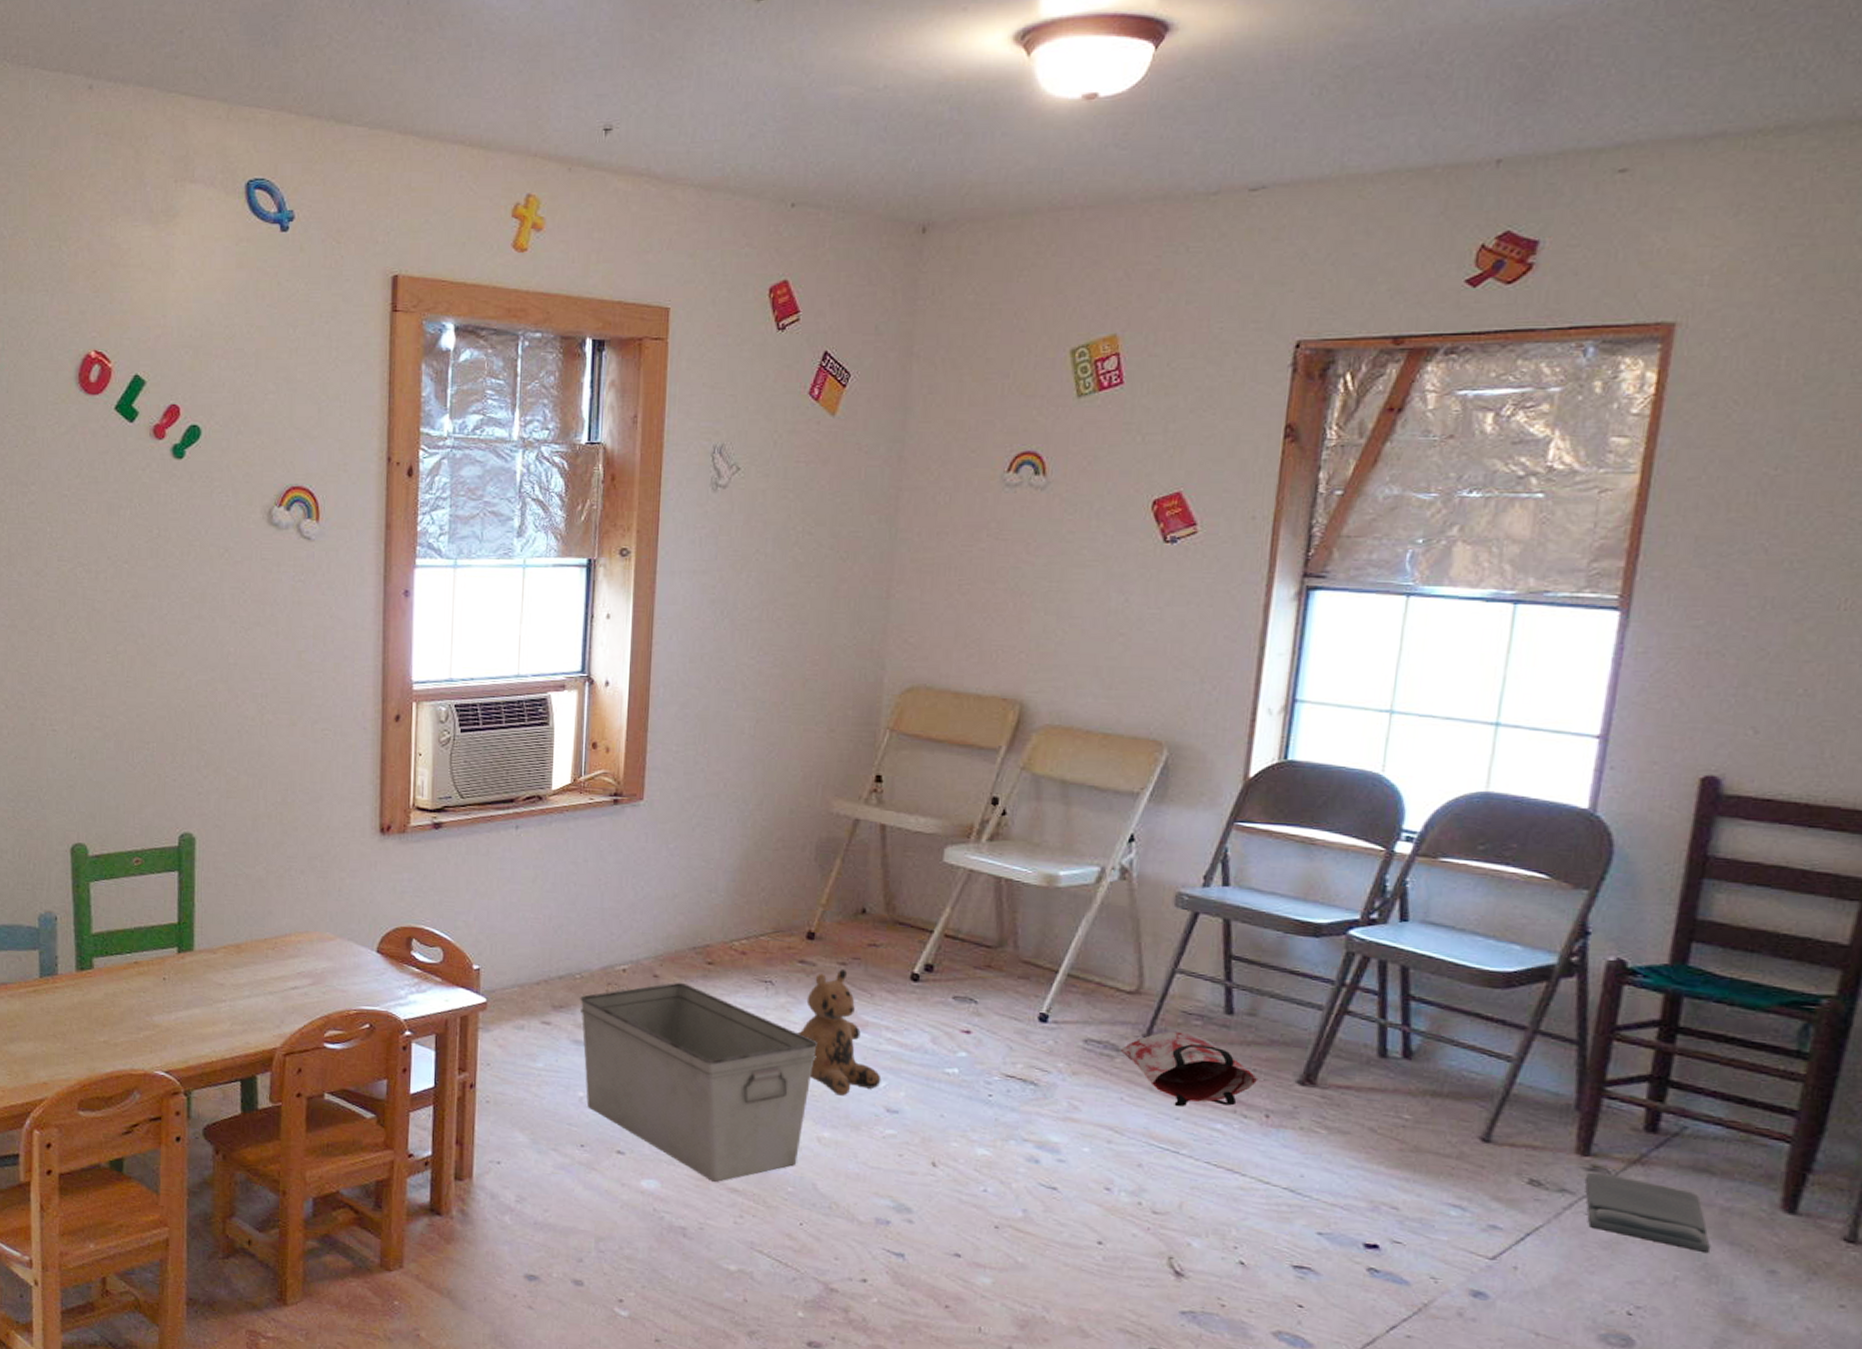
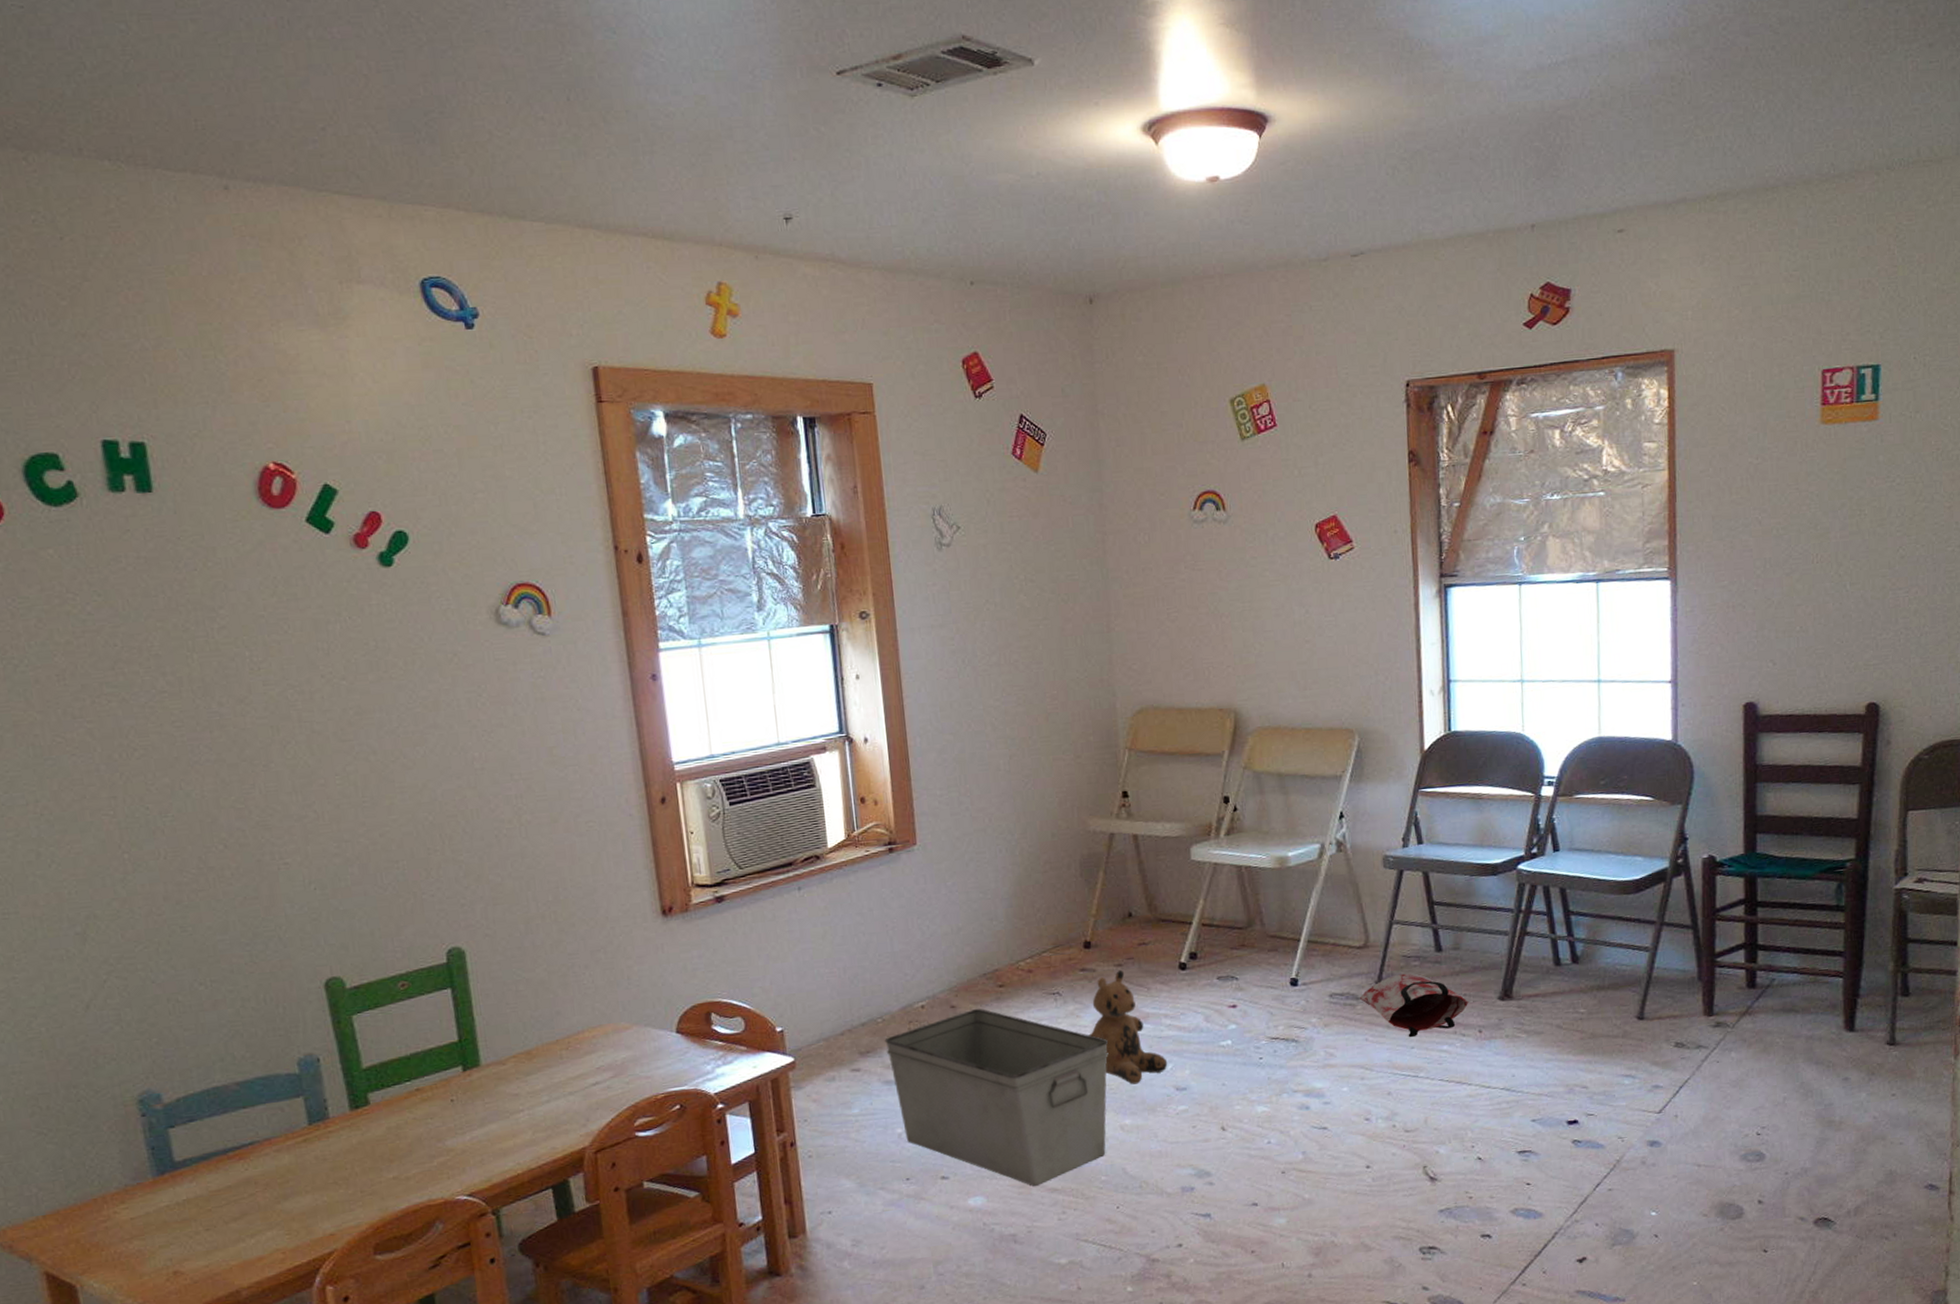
cushion: present [1585,1172,1710,1252] -> none [1714,1027,1803,1075]

